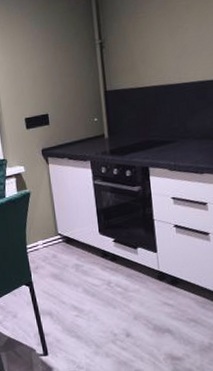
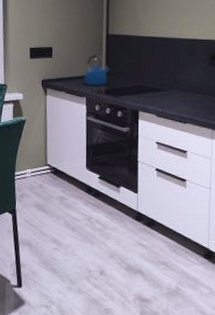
kettle: none [85,113,112,149] -> present [84,54,110,87]

